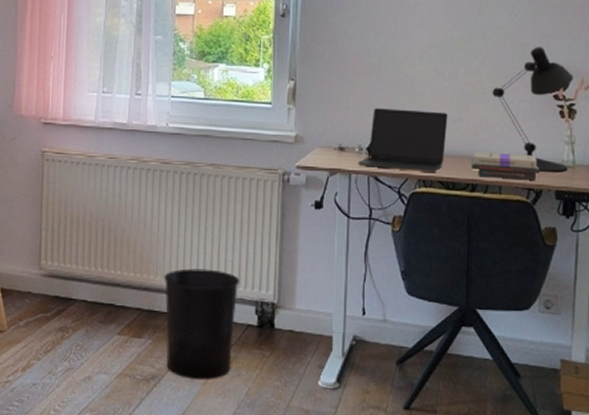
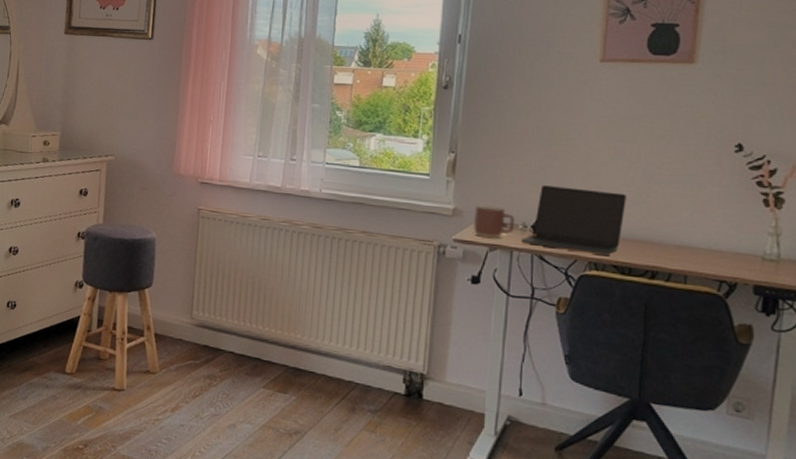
waste bin: present [163,268,240,379] -> none [310,331,388,441]
mug: none [313,129,352,164] -> present [472,204,515,239]
books: present [470,151,540,180] -> none [650,237,736,272]
desk lamp: present [492,47,574,172] -> none [681,128,783,266]

